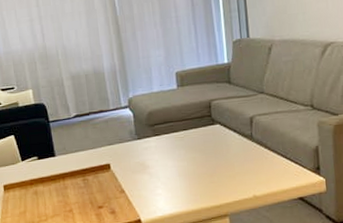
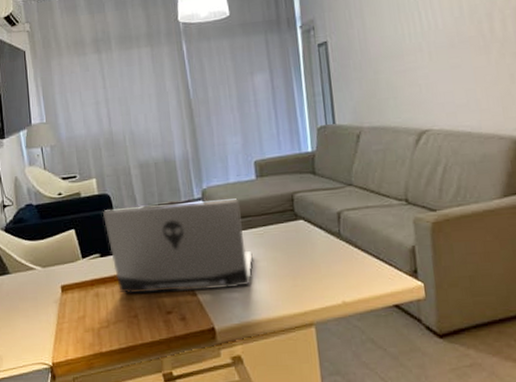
laptop computer: none [39,106,174,192] -> present [103,198,253,294]

